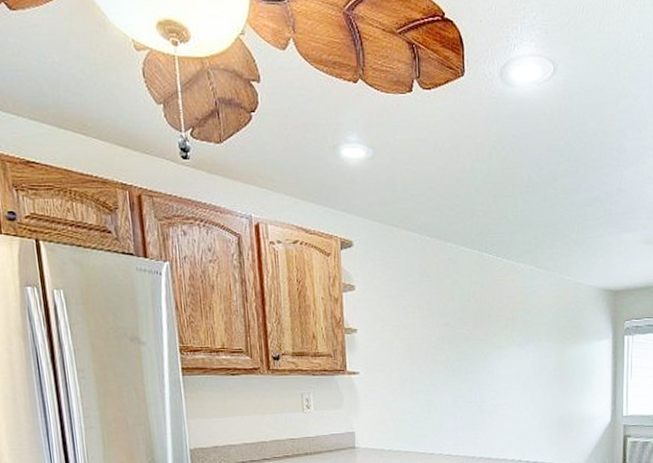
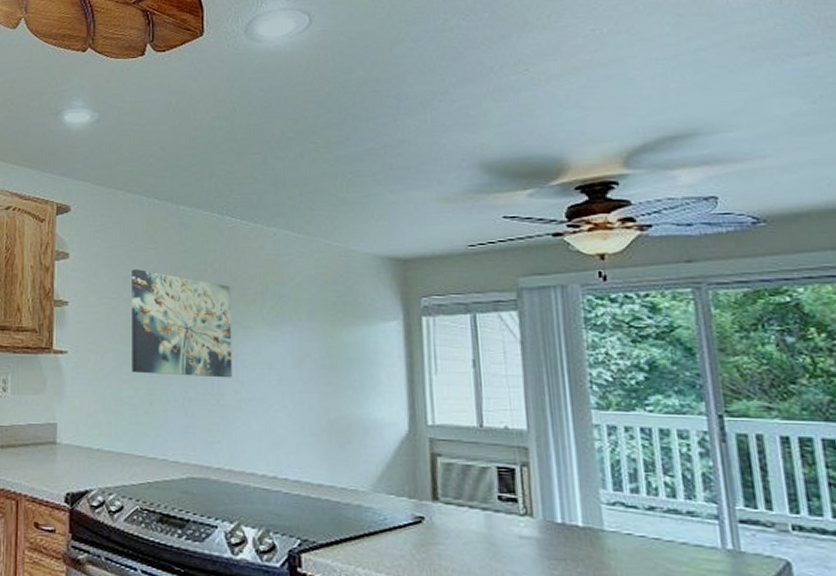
wall art: none [409,300,491,389] -> present [132,269,233,378]

